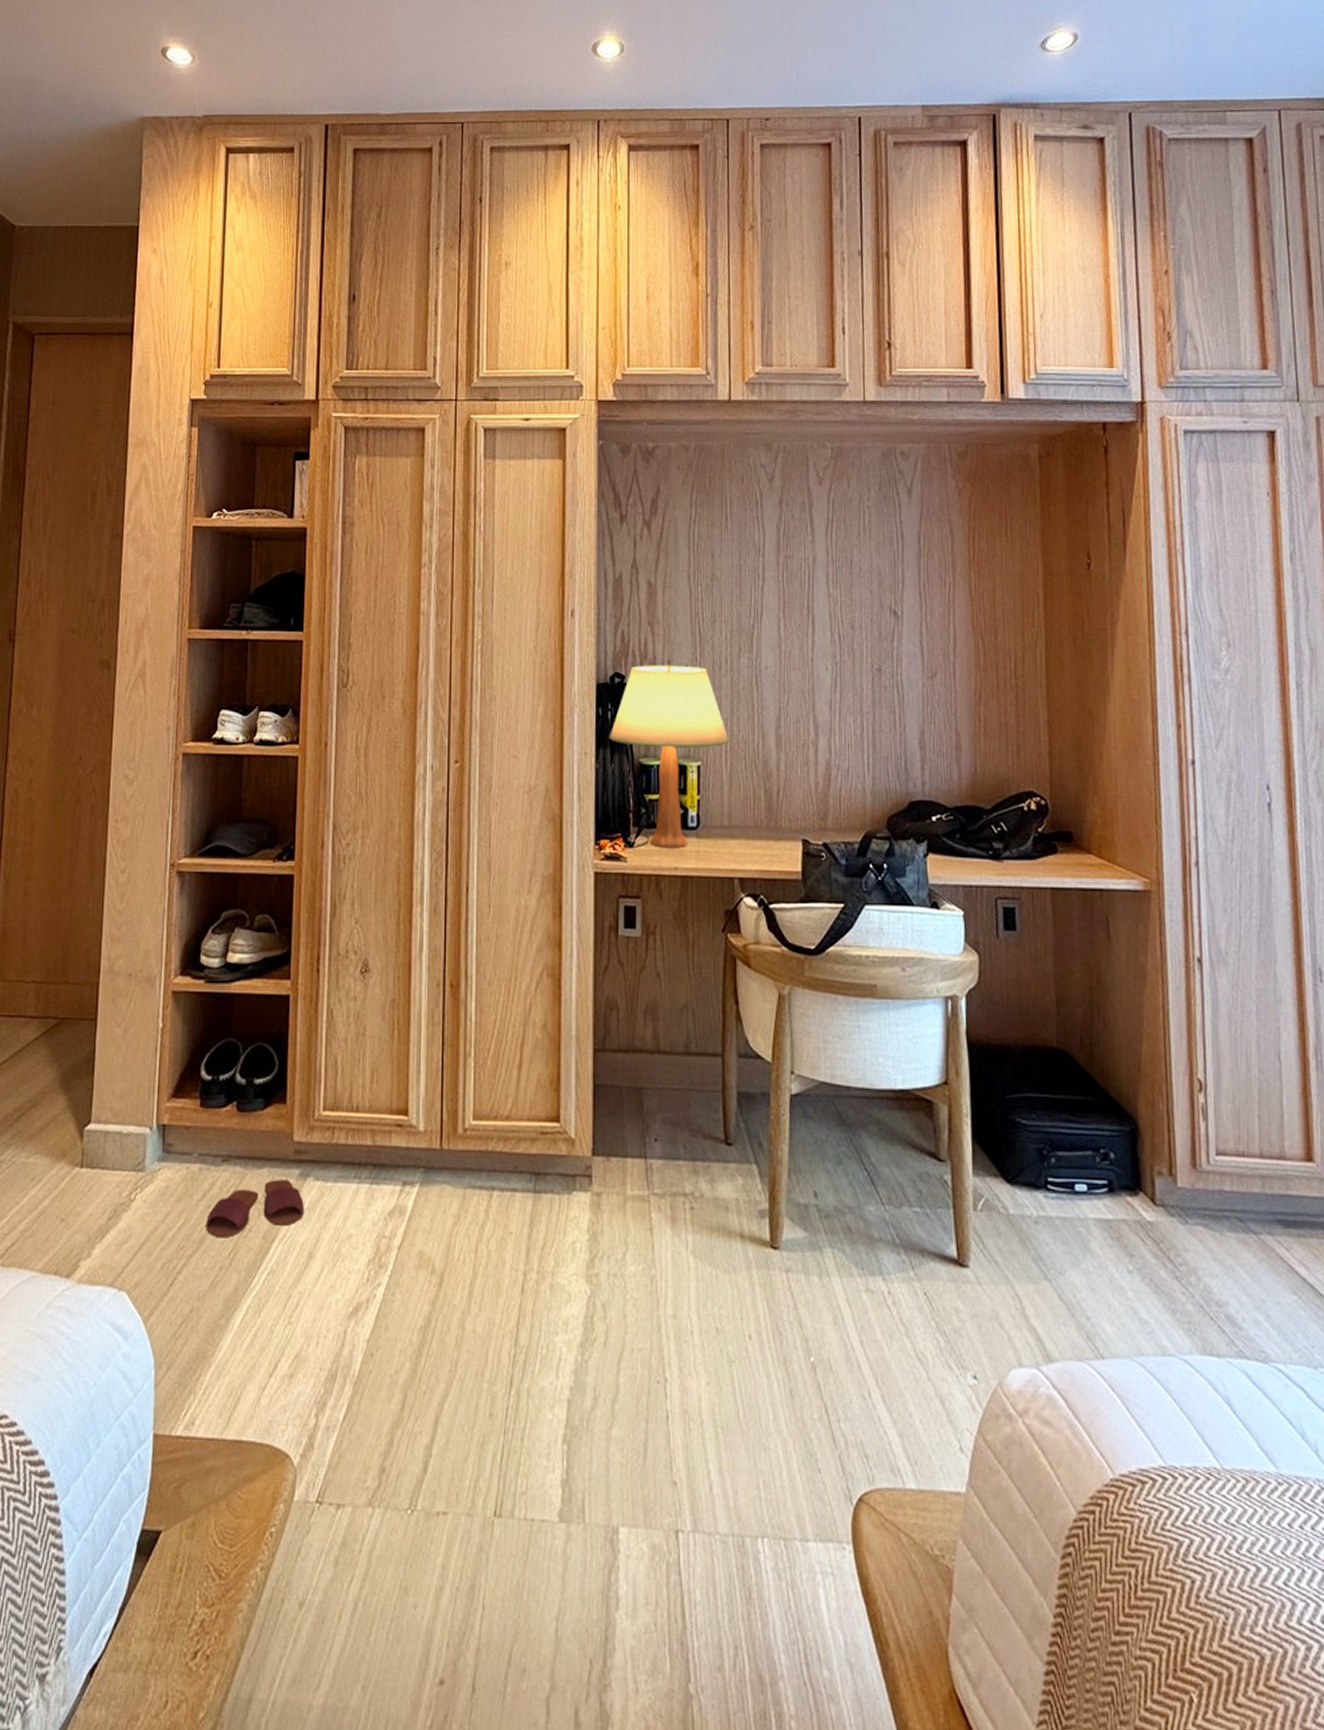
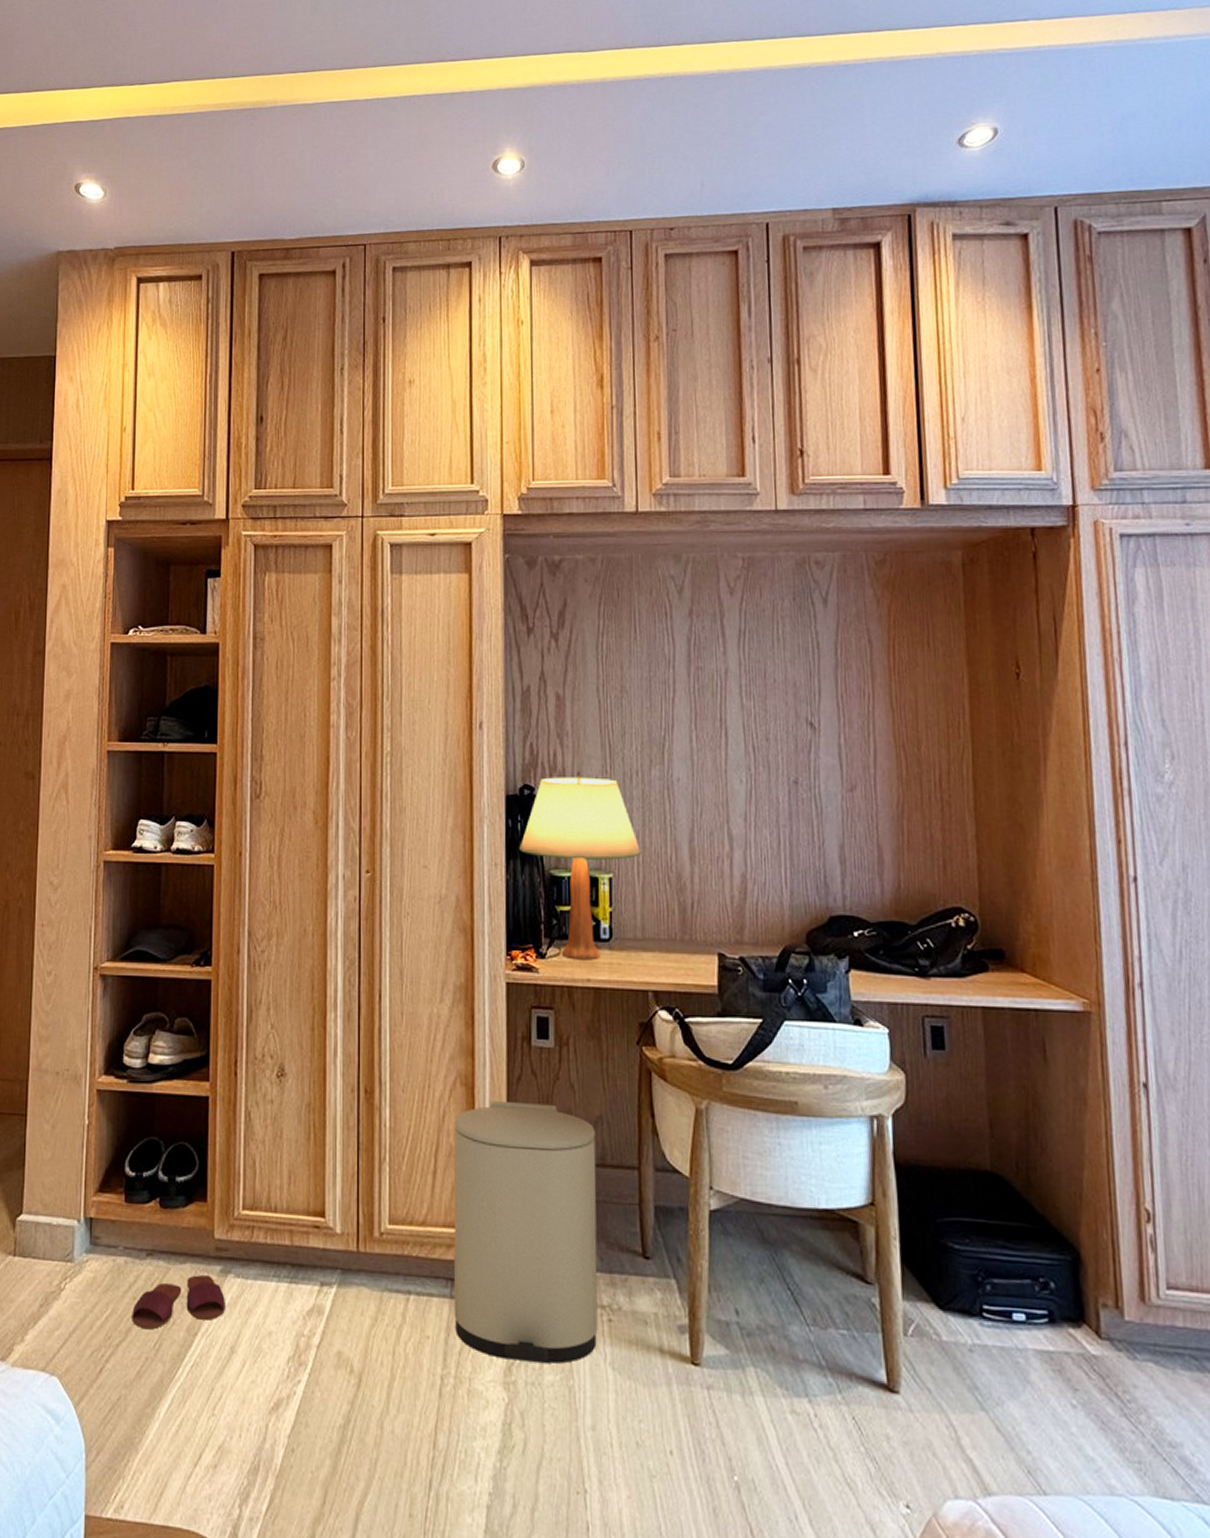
pedal bin: none [537,991,681,1254] -> present [453,1100,598,1364]

